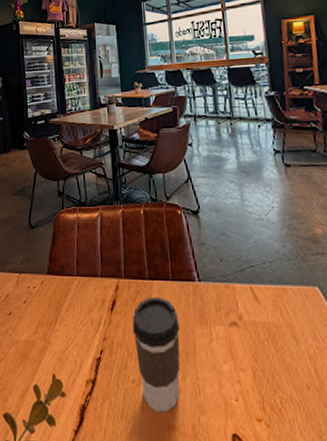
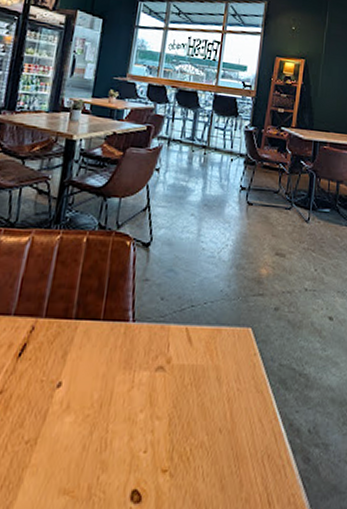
coffee cup: present [132,297,181,413] -> none [36,339,101,476]

